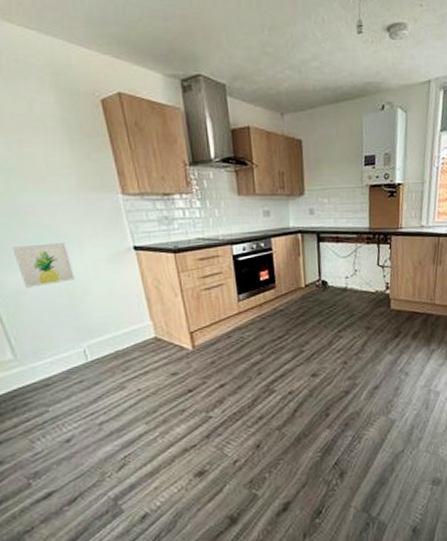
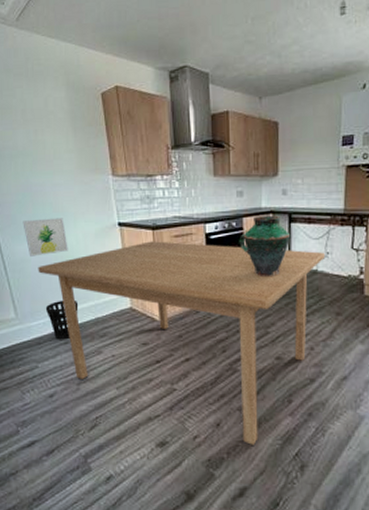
table: none [37,265,353,462] -> present [38,241,325,447]
wastebasket: none [51,334,94,379] -> present [45,300,79,340]
vase: none [268,235,320,297] -> present [239,215,291,278]

